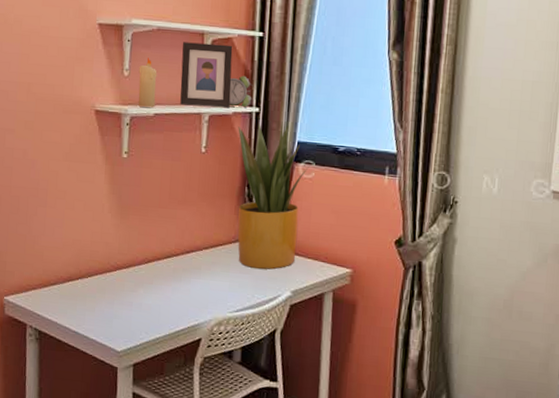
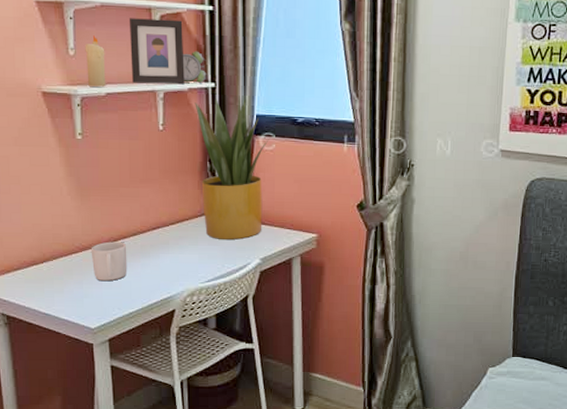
mug: none [124,262,160,304] -> present [91,241,128,282]

